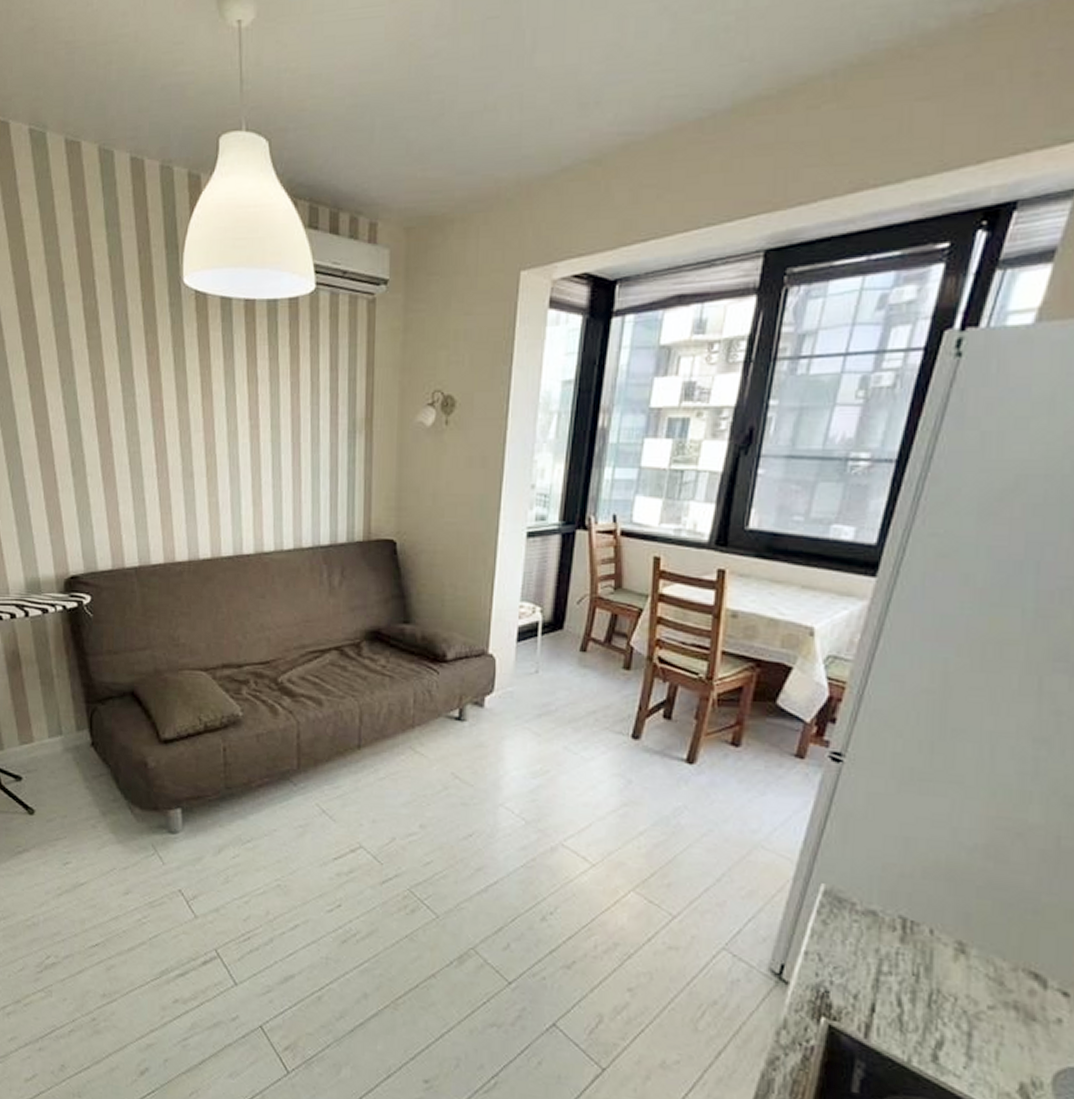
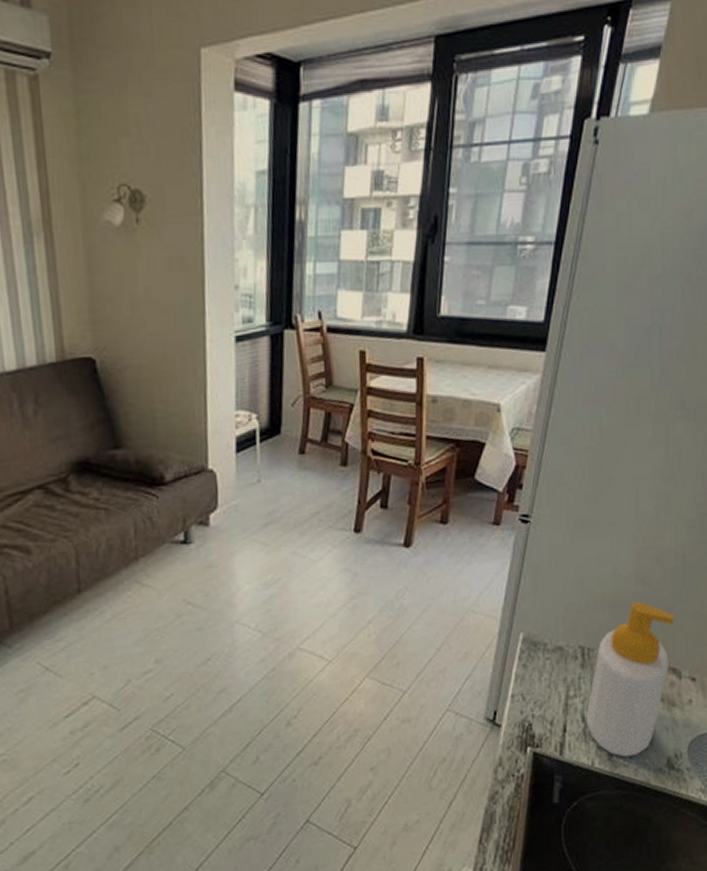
soap bottle: none [903,880,1041,1068] -> present [586,601,675,758]

